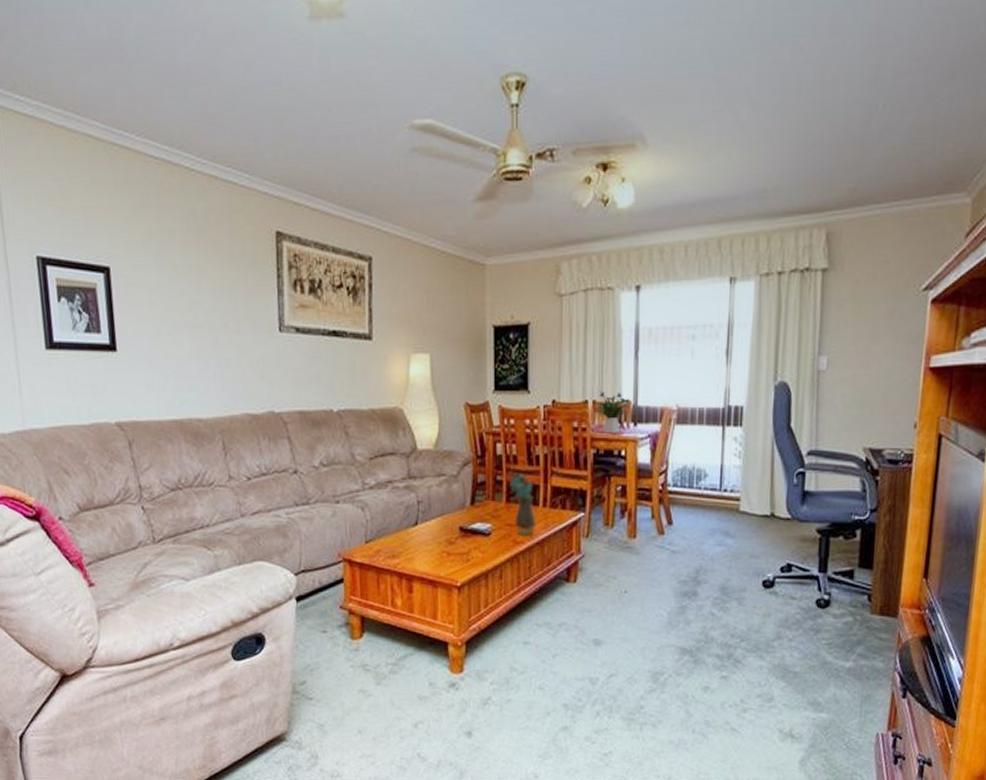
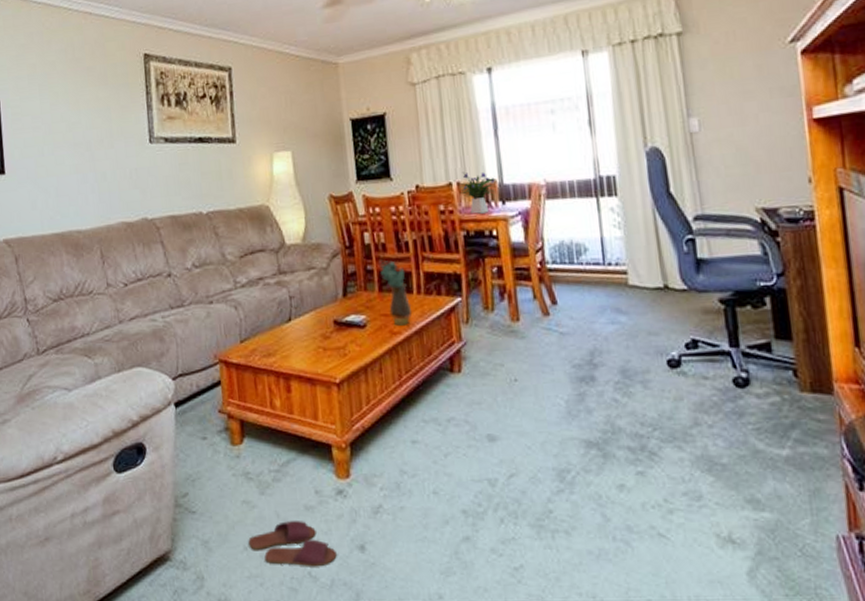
slippers: none [362,709,445,748] -> present [248,521,337,566]

